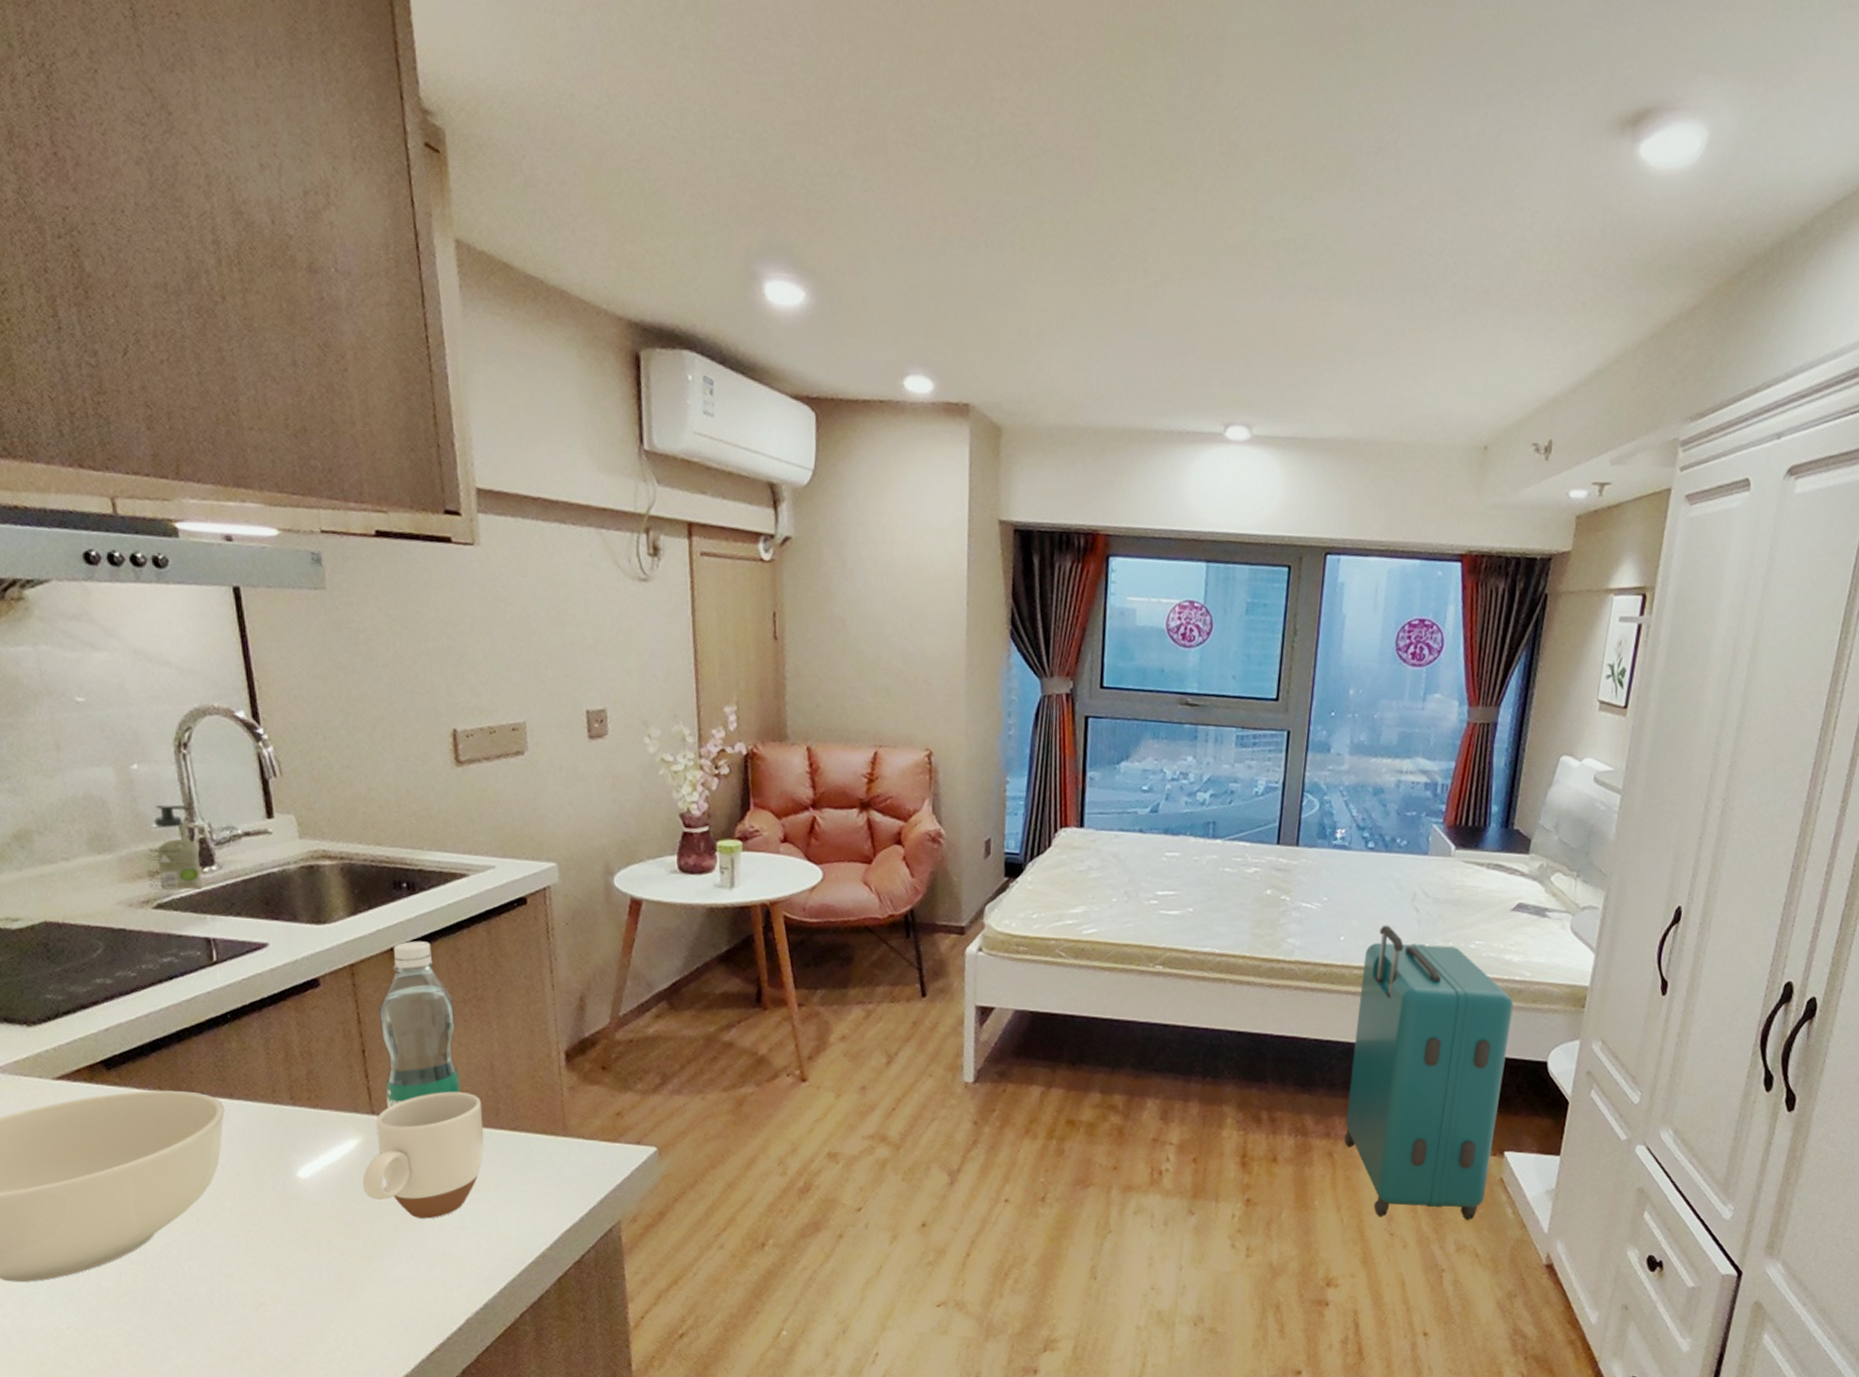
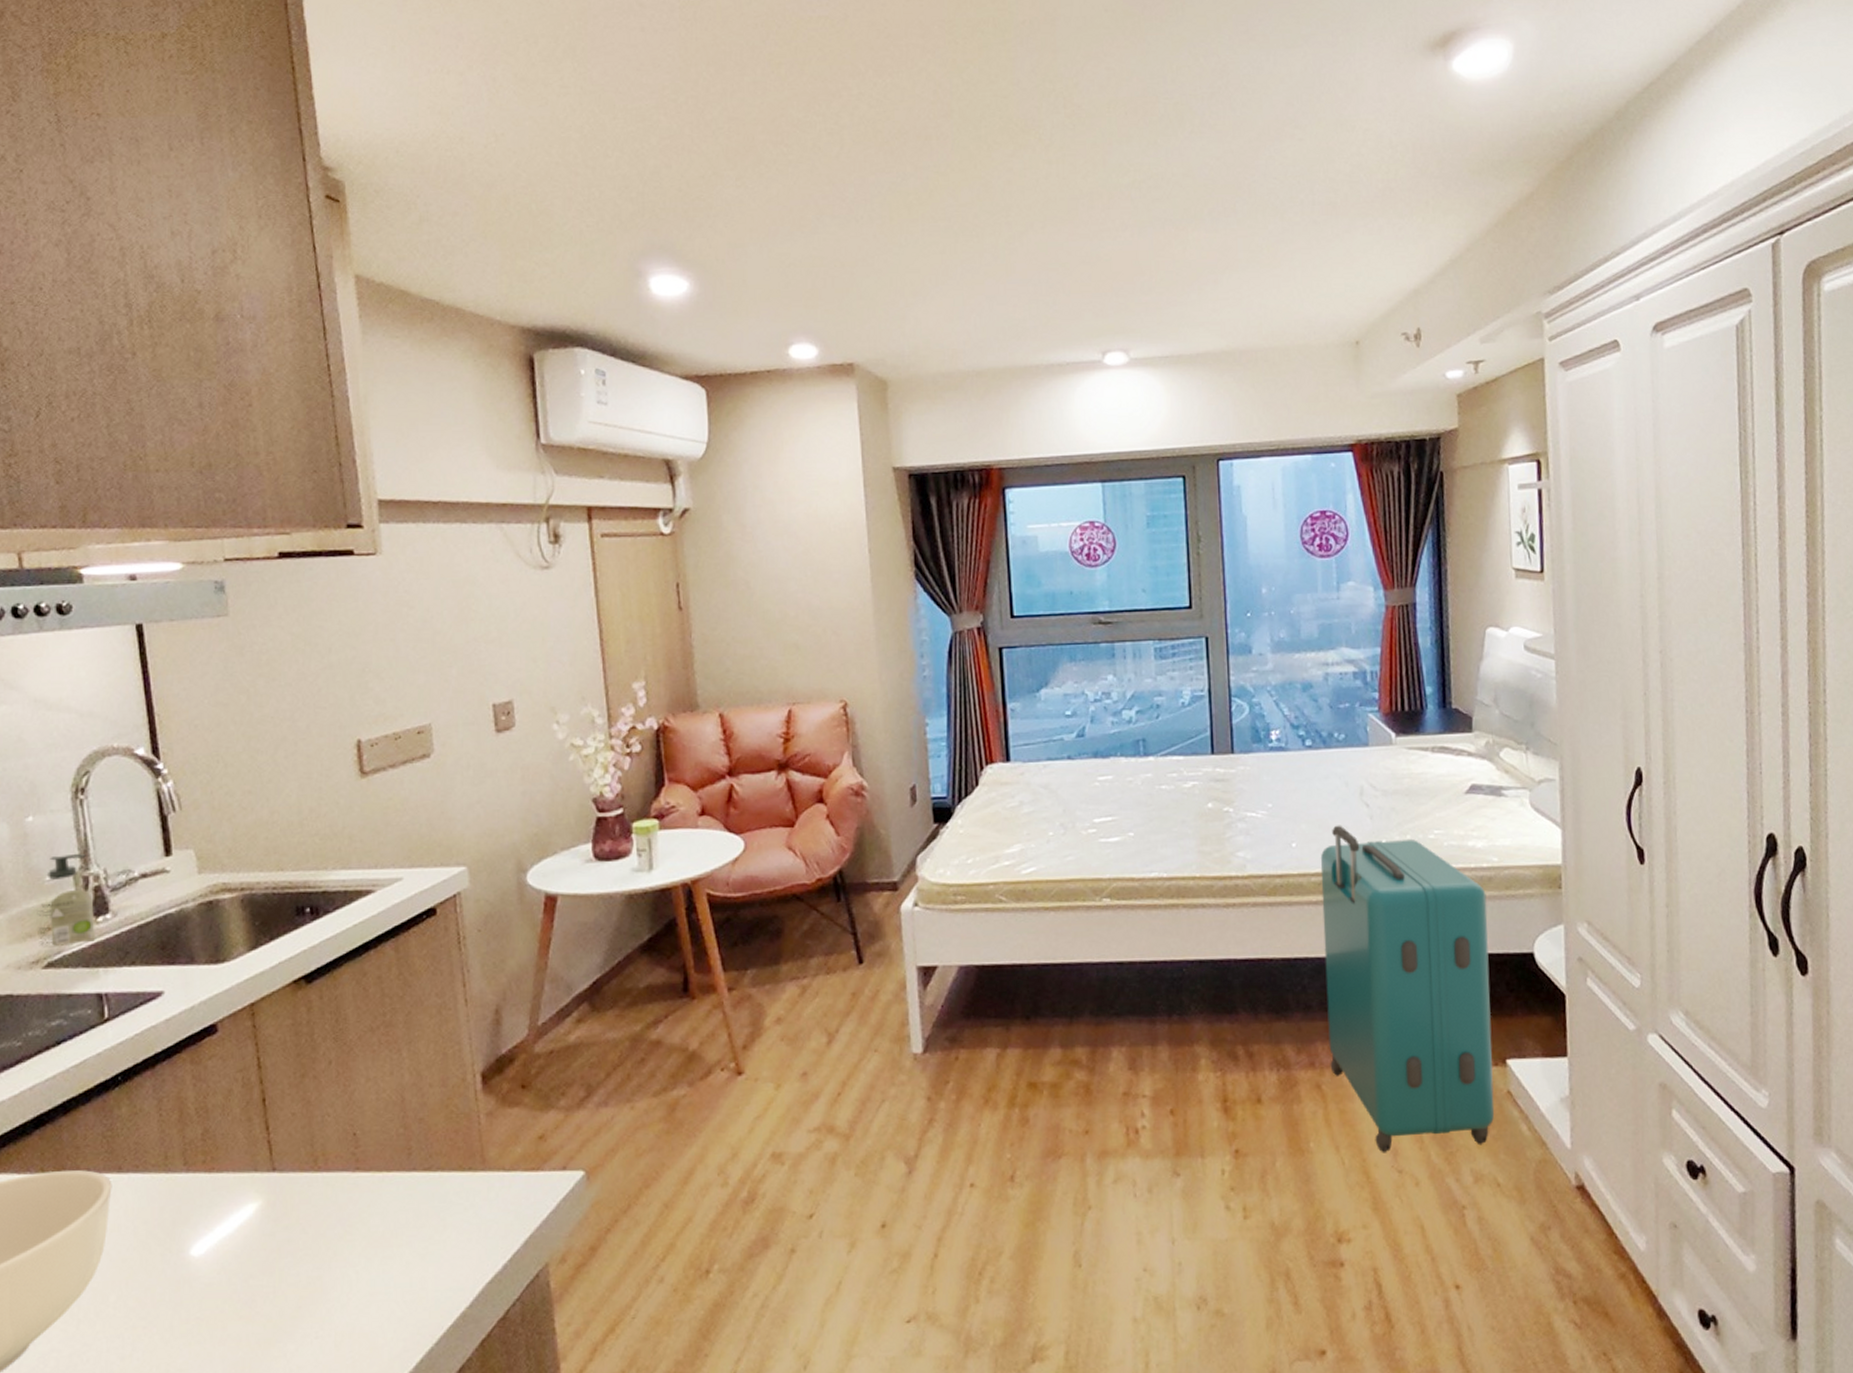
mug: present [363,1091,484,1219] -> none [262,1133,395,1289]
bottle: present [379,941,461,1109] -> none [281,969,369,1163]

